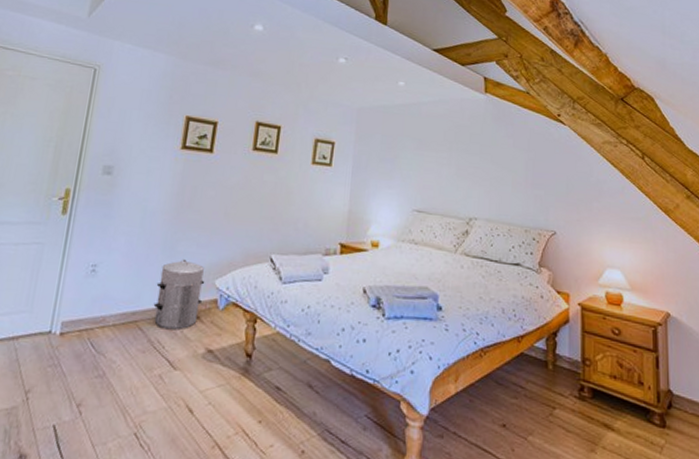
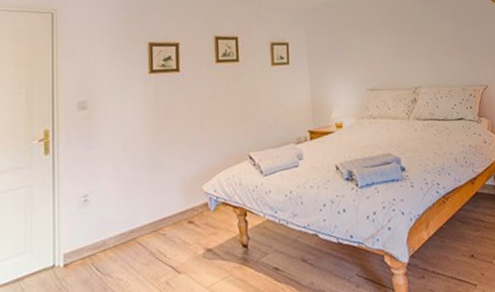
waste bin: present [153,258,205,330] -> none [148,172,194,240]

